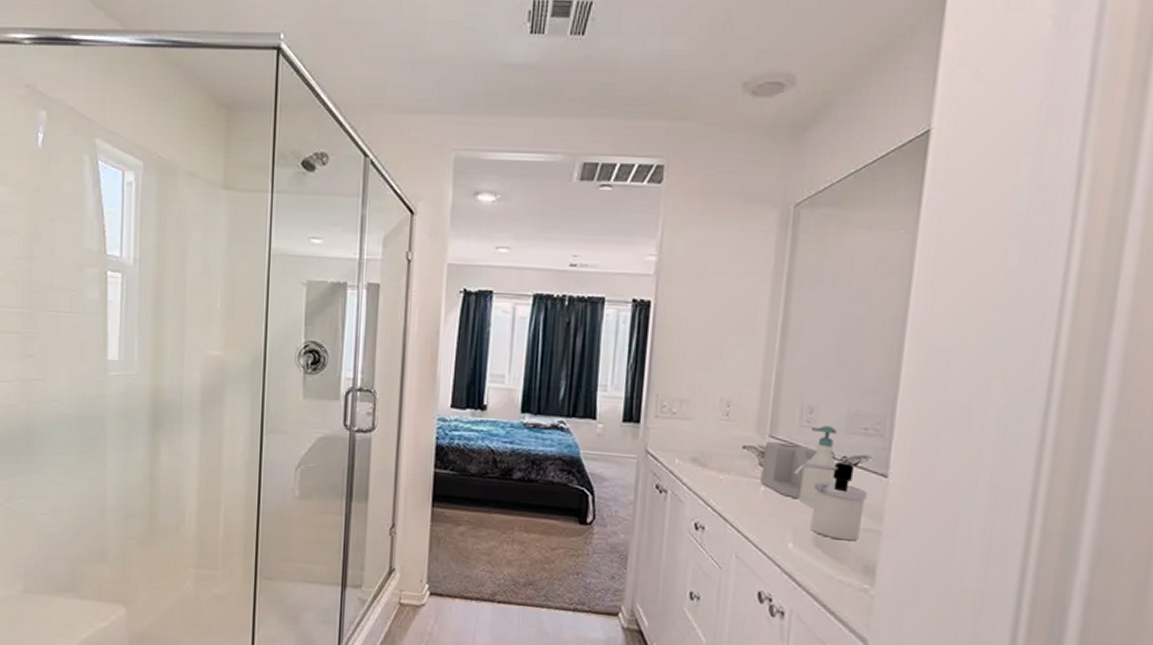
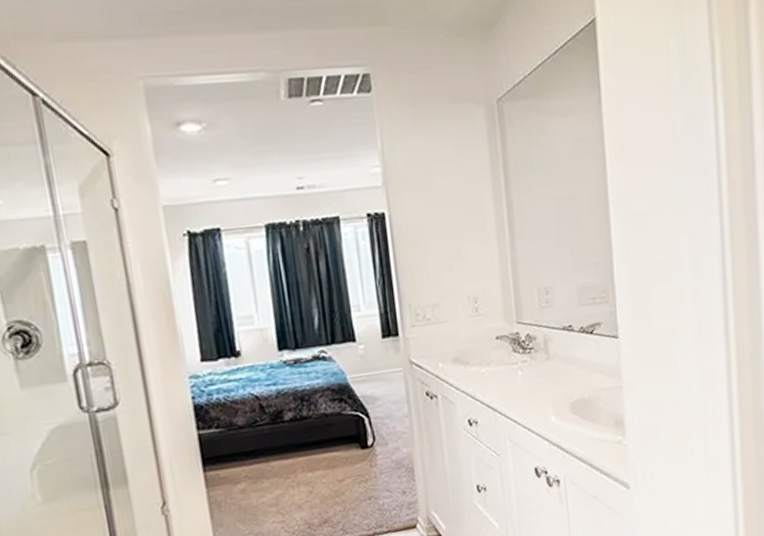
tissue dispenser: present [760,441,817,500] -> none [515,325,559,376]
soap dispenser: present [793,462,868,541] -> none [543,332,606,404]
soap bottle: present [799,425,838,509] -> none [549,302,579,381]

